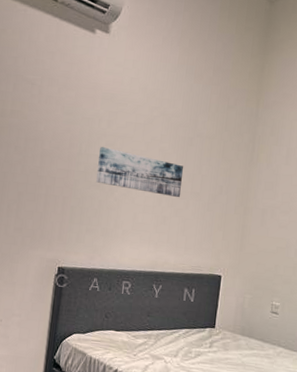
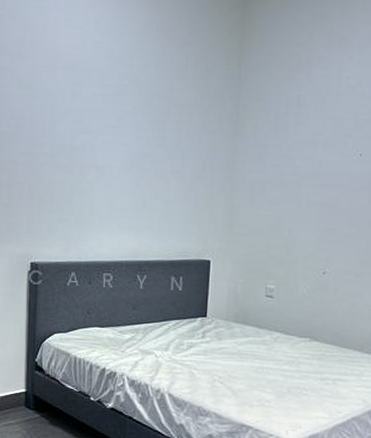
wall art: present [96,147,184,198] -> none [64,124,162,178]

